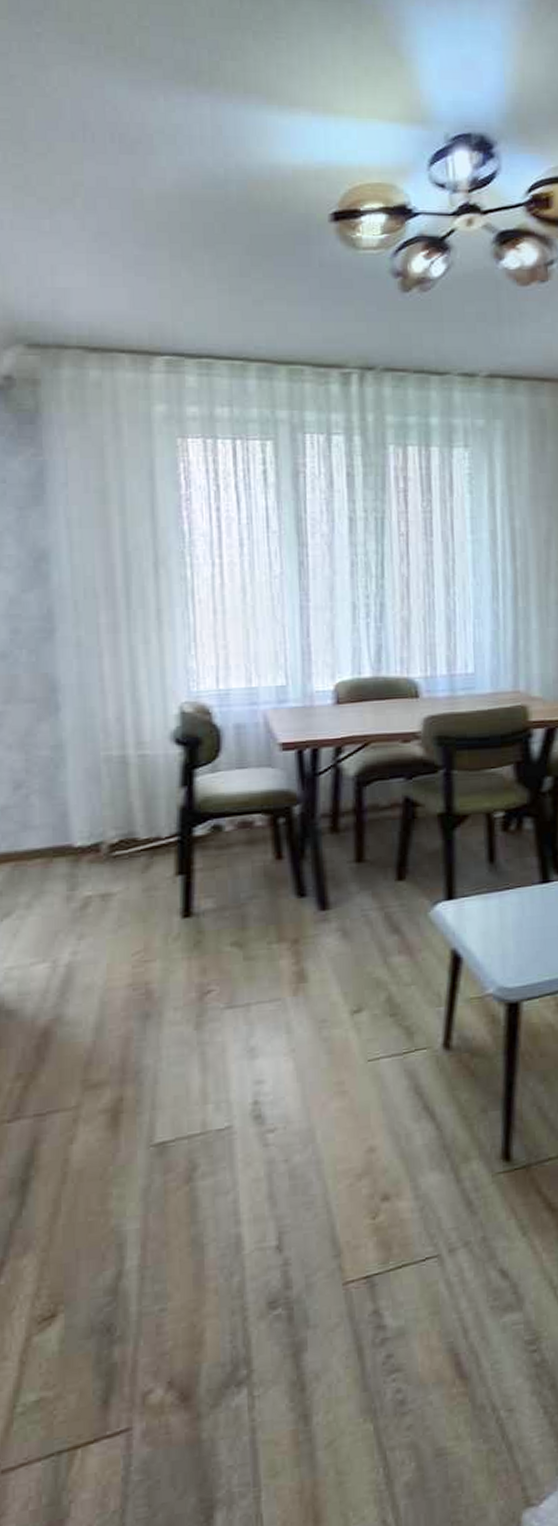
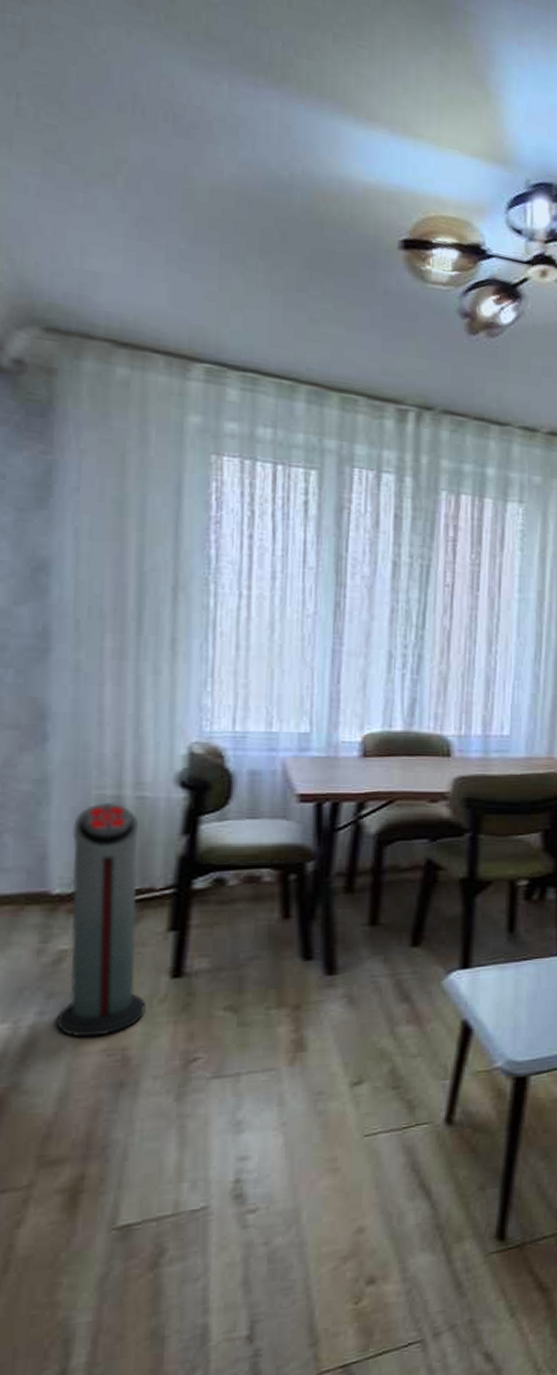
air purifier: none [87,762,162,974] -> present [55,803,146,1038]

